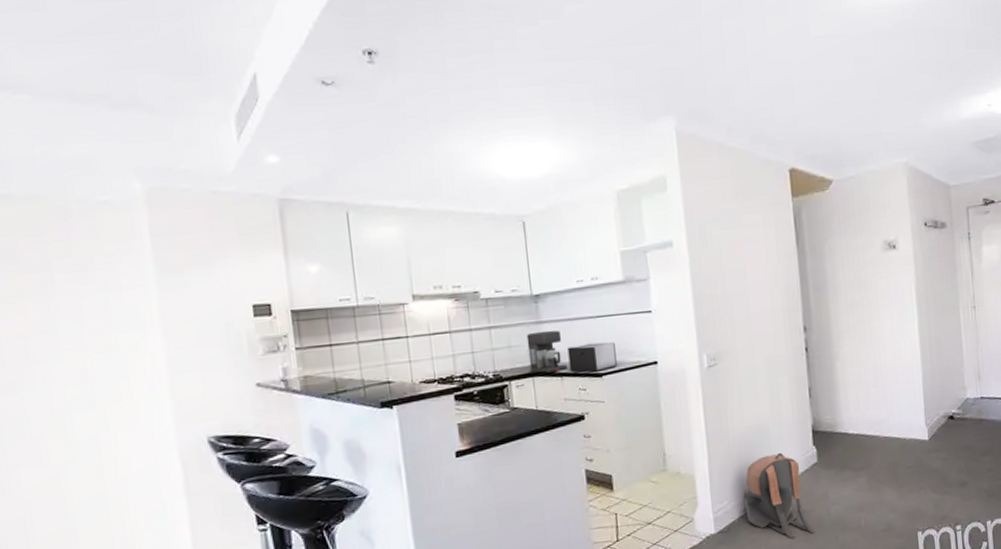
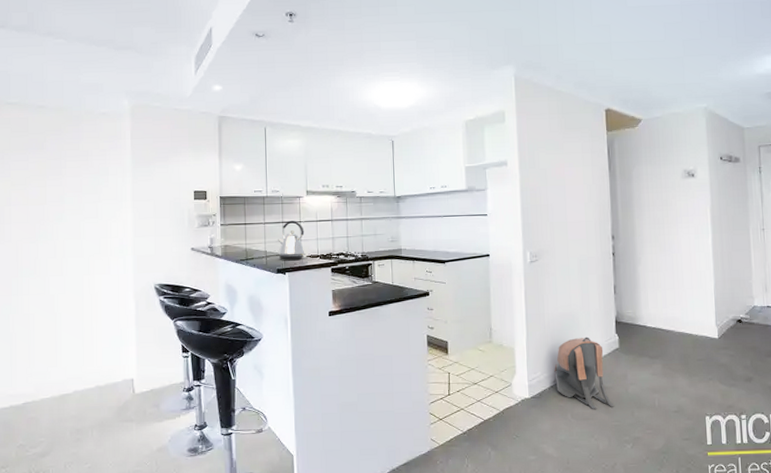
kettle: none [378,336,418,391] -> present [278,220,305,261]
coffee maker: present [526,330,568,374] -> none [389,224,419,257]
toaster: present [567,342,617,373] -> none [419,236,457,260]

